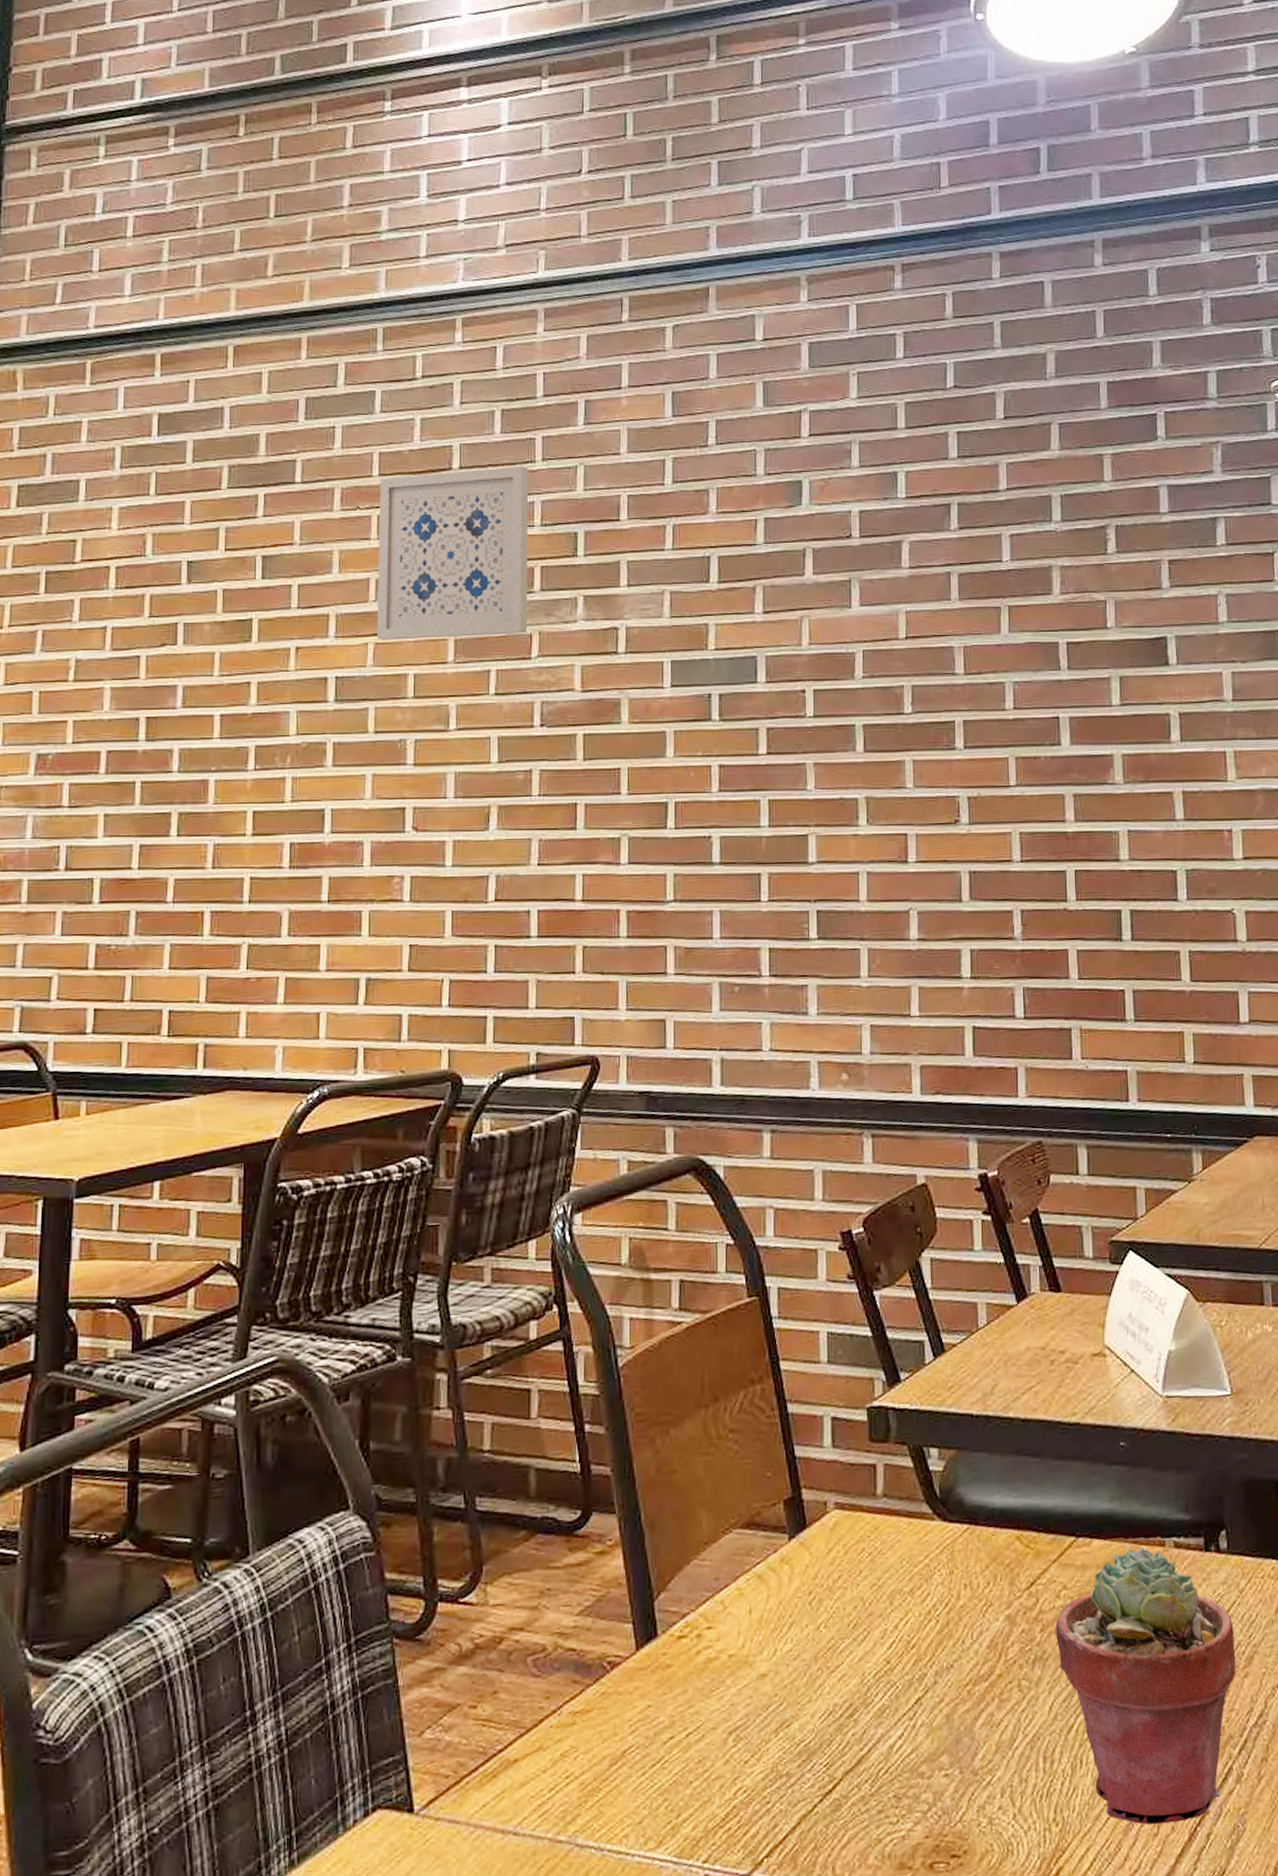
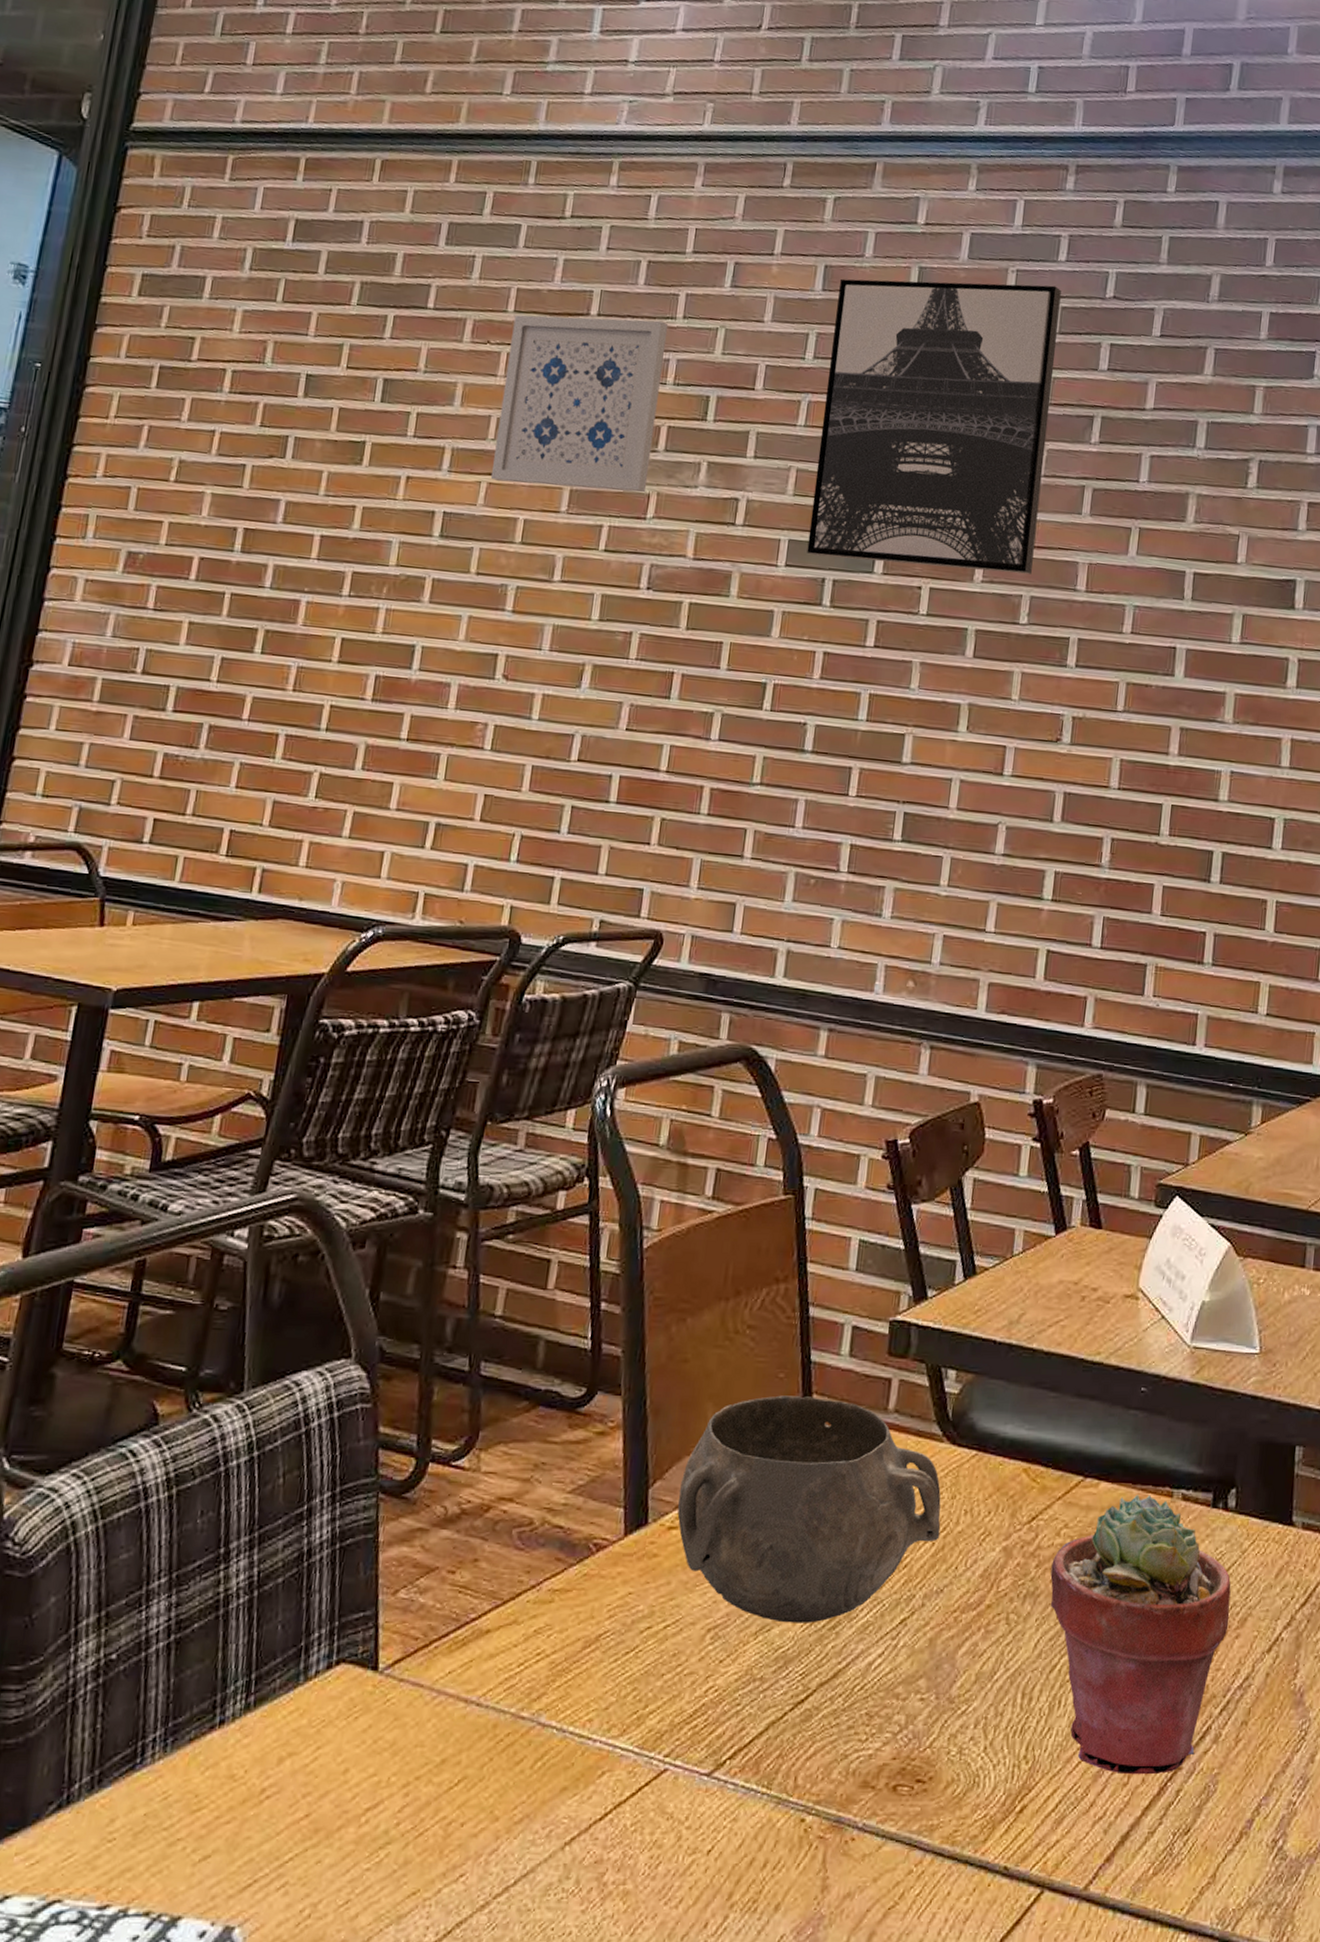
decorative bowl: none [684,1491,943,1717] -> present [677,1395,941,1623]
wall art: none [688,383,910,673] -> present [807,278,1061,574]

